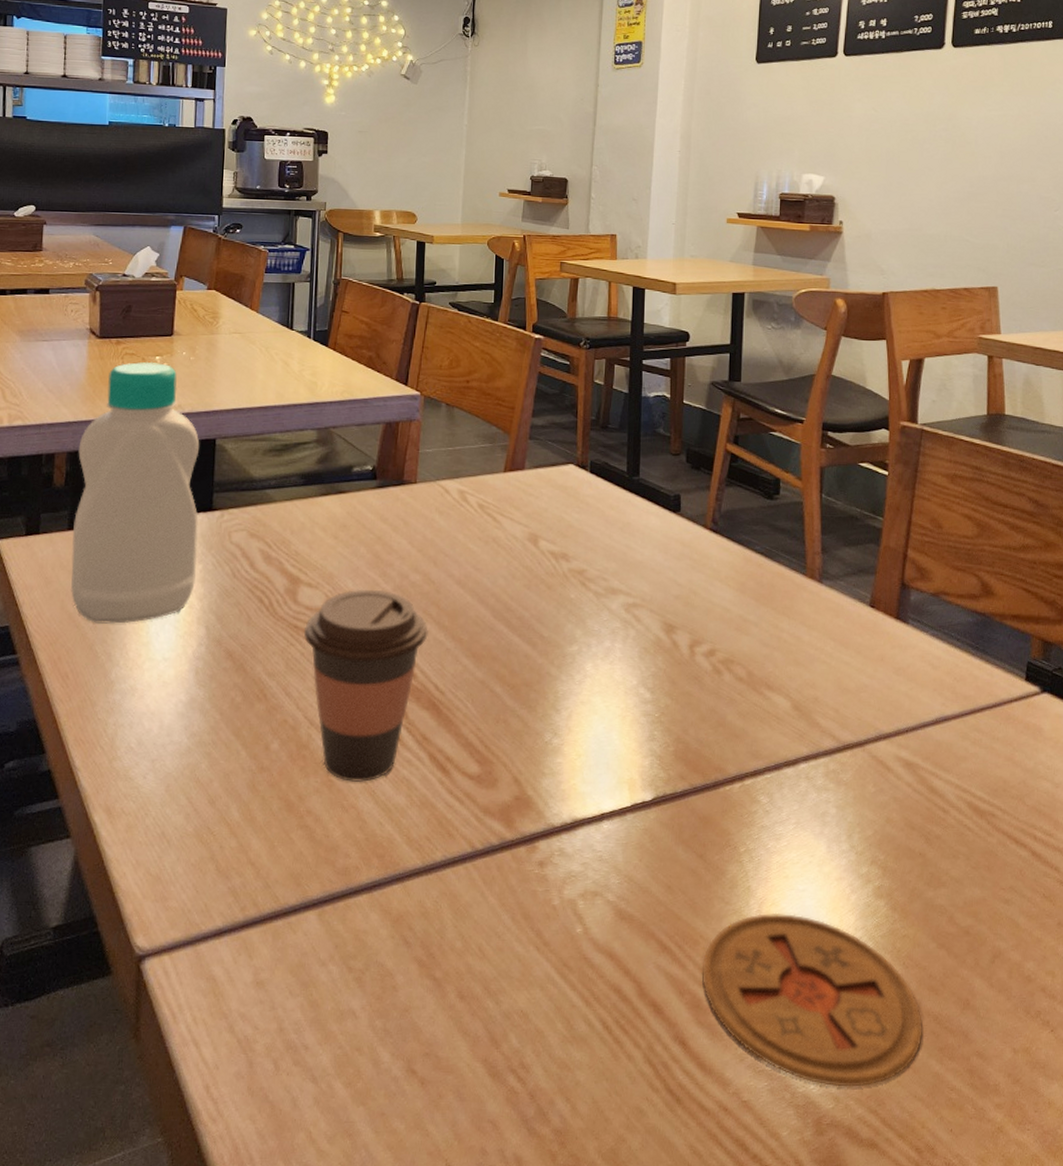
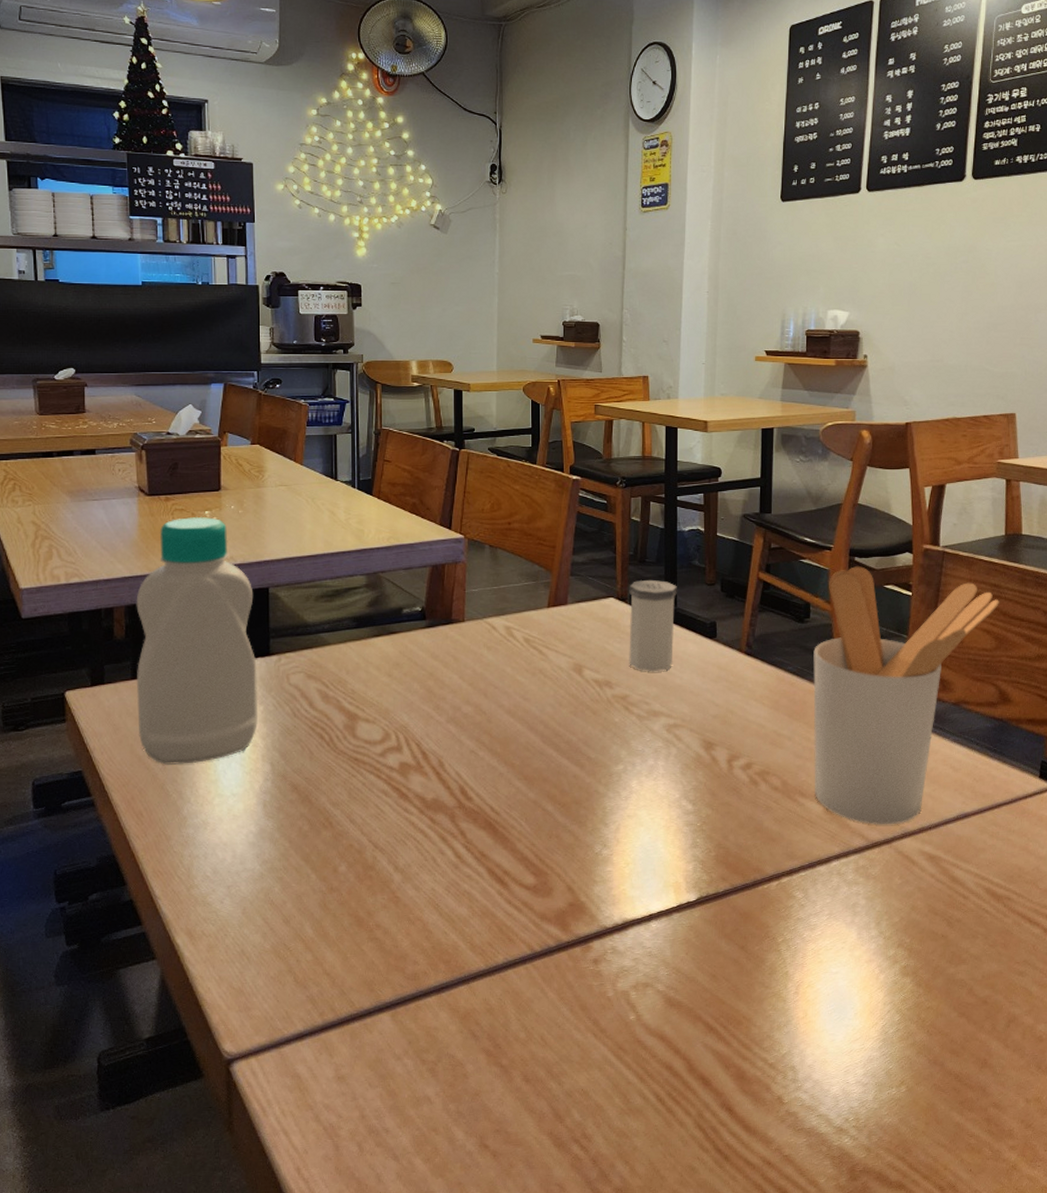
coffee cup: present [303,589,428,782] -> none [363,722,482,897]
salt shaker: none [587,446,640,546] -> present [629,579,677,672]
coaster: present [701,912,924,1087] -> none [745,993,946,1139]
utensil holder: none [781,441,981,726] -> present [813,566,999,825]

